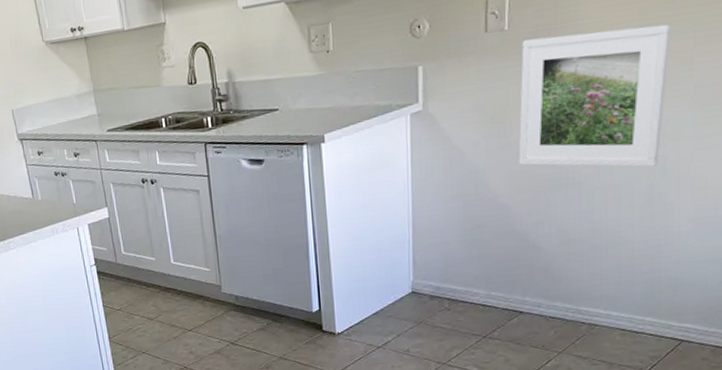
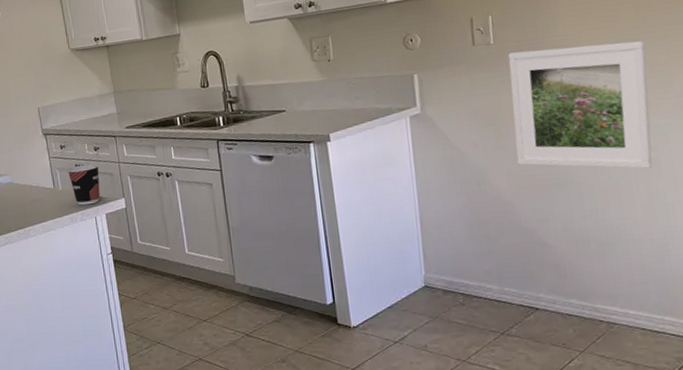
cup: none [46,170,82,216] -> present [67,163,100,206]

